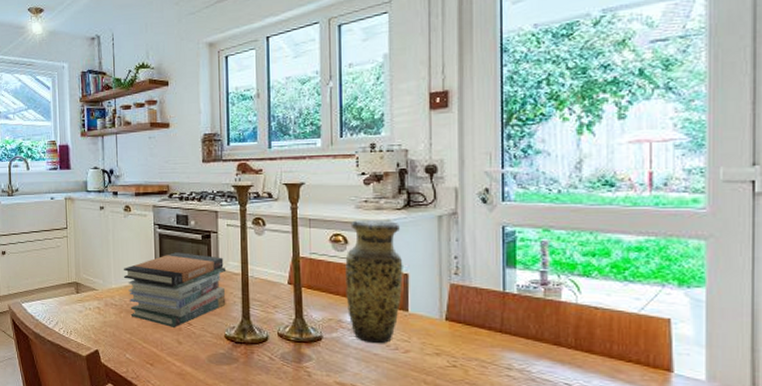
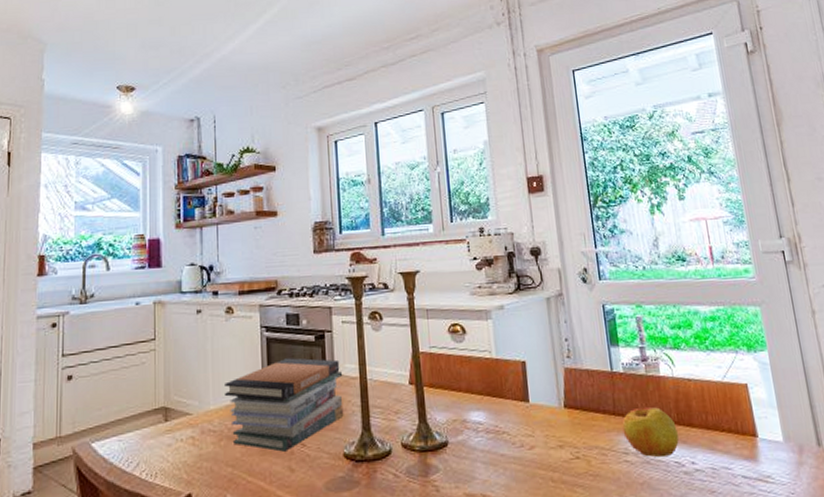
vase: present [345,220,403,344] -> none [464,305,522,443]
apple: none [508,328,573,378] -> present [622,406,679,458]

